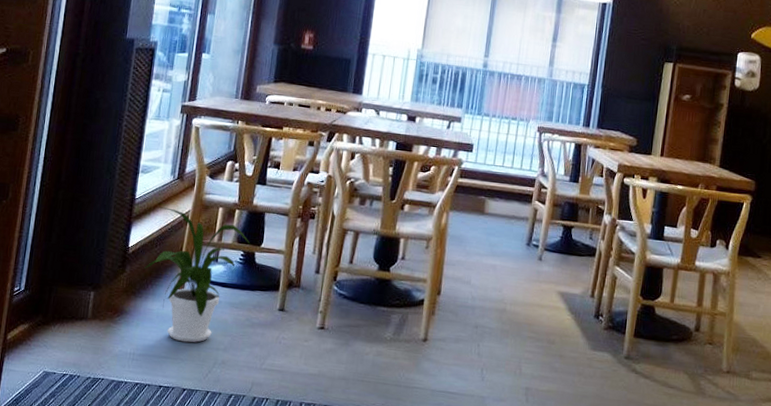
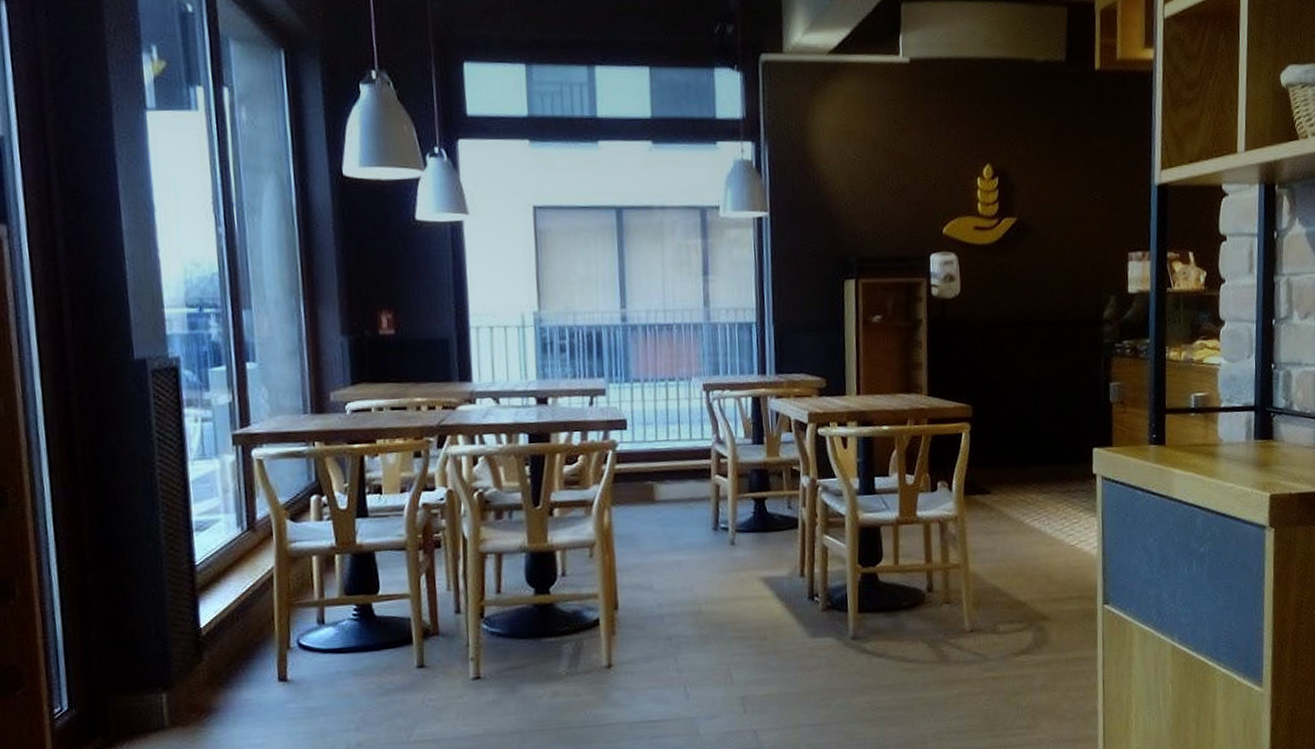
house plant: present [143,207,251,343] -> none [226,569,364,731]

